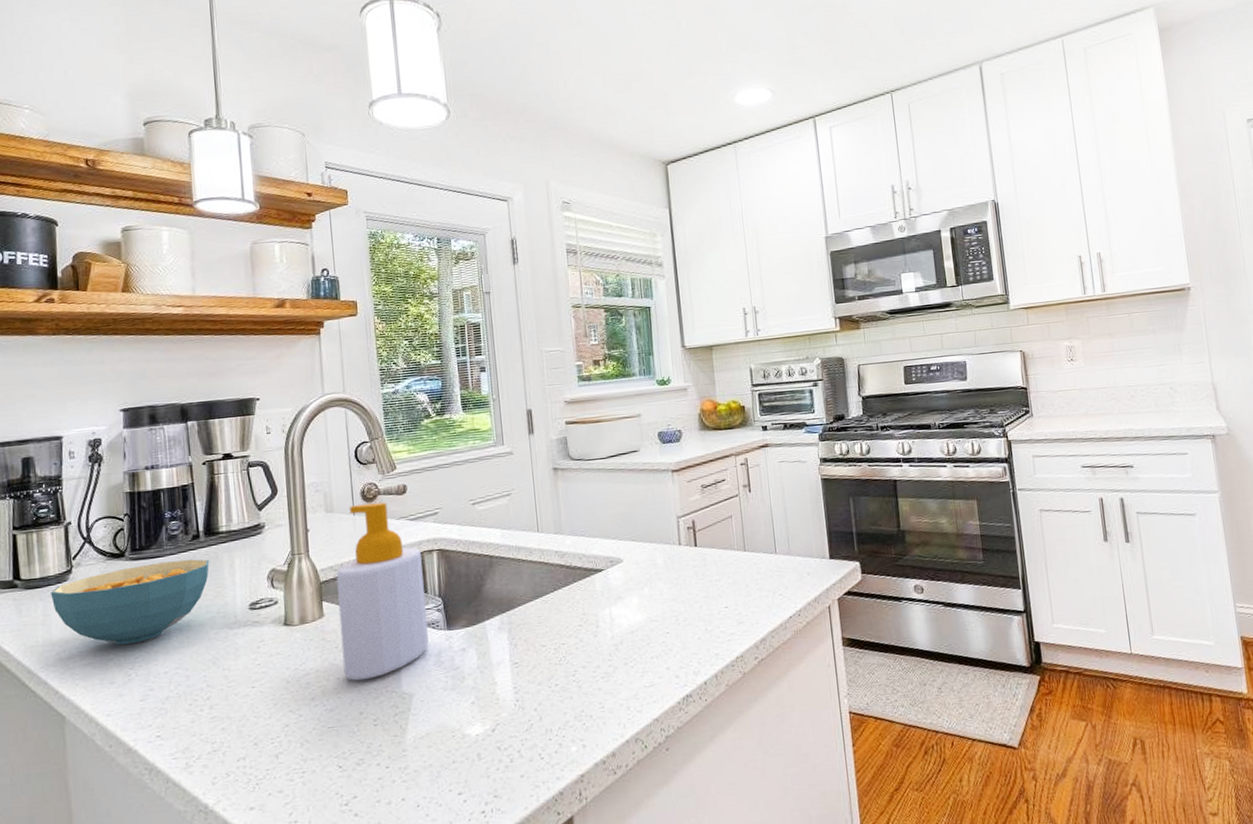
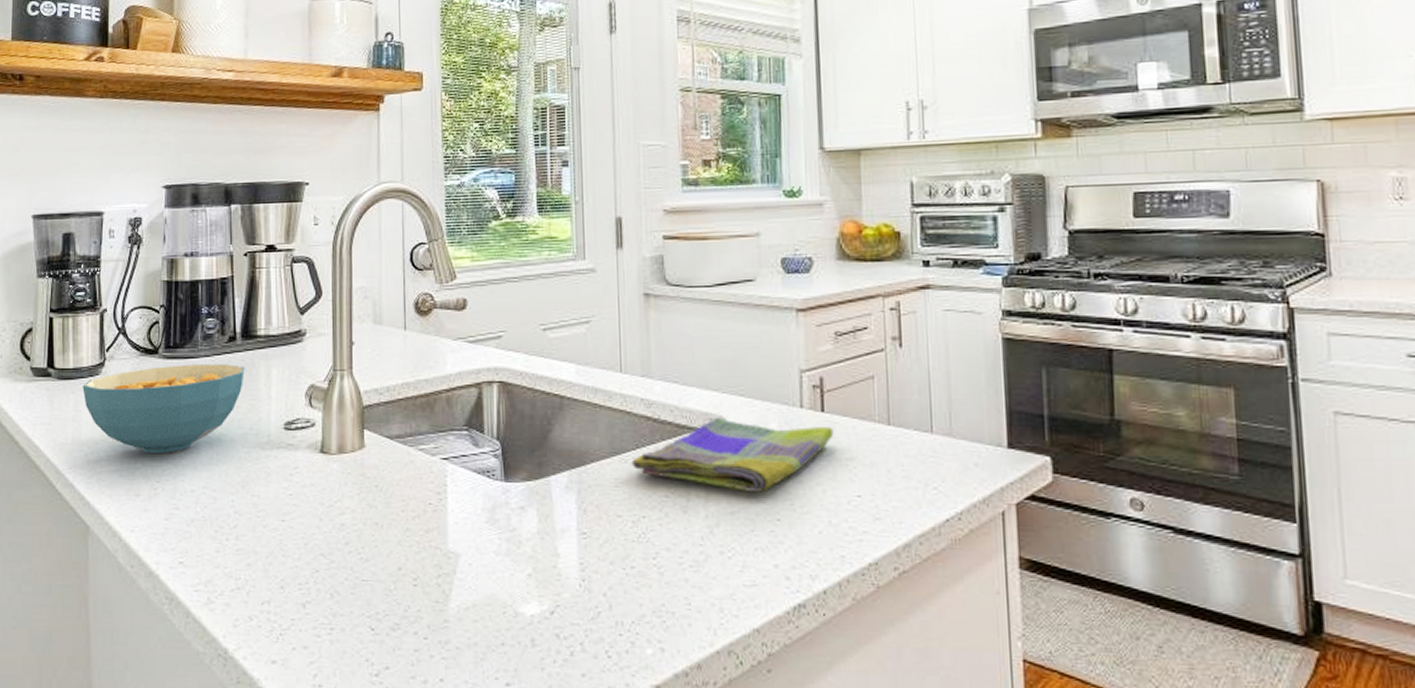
soap bottle: present [335,502,429,681] -> none [380,318,482,530]
dish towel: none [551,557,705,615] -> present [631,417,834,492]

